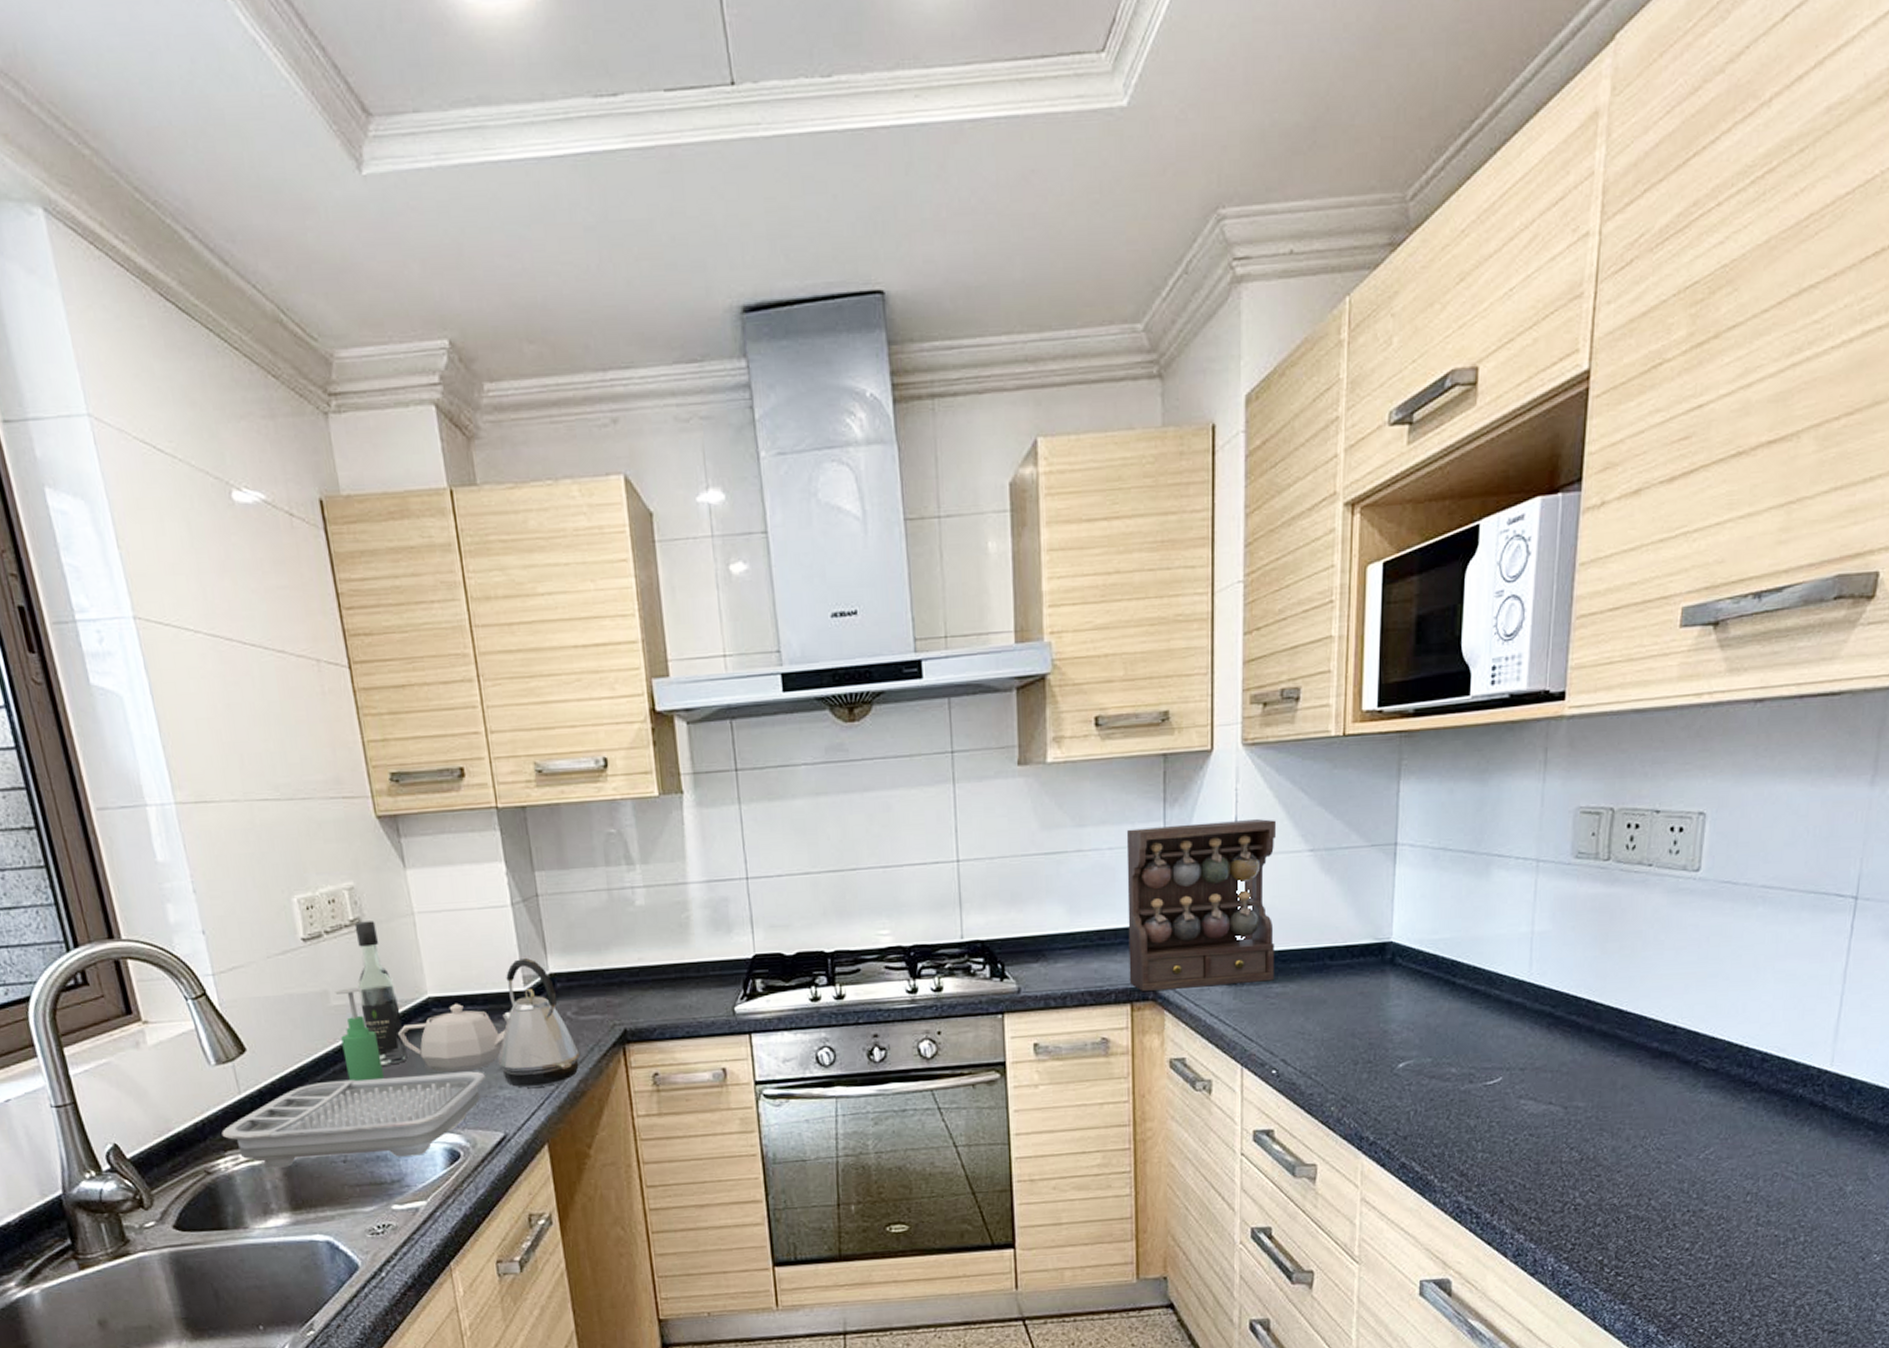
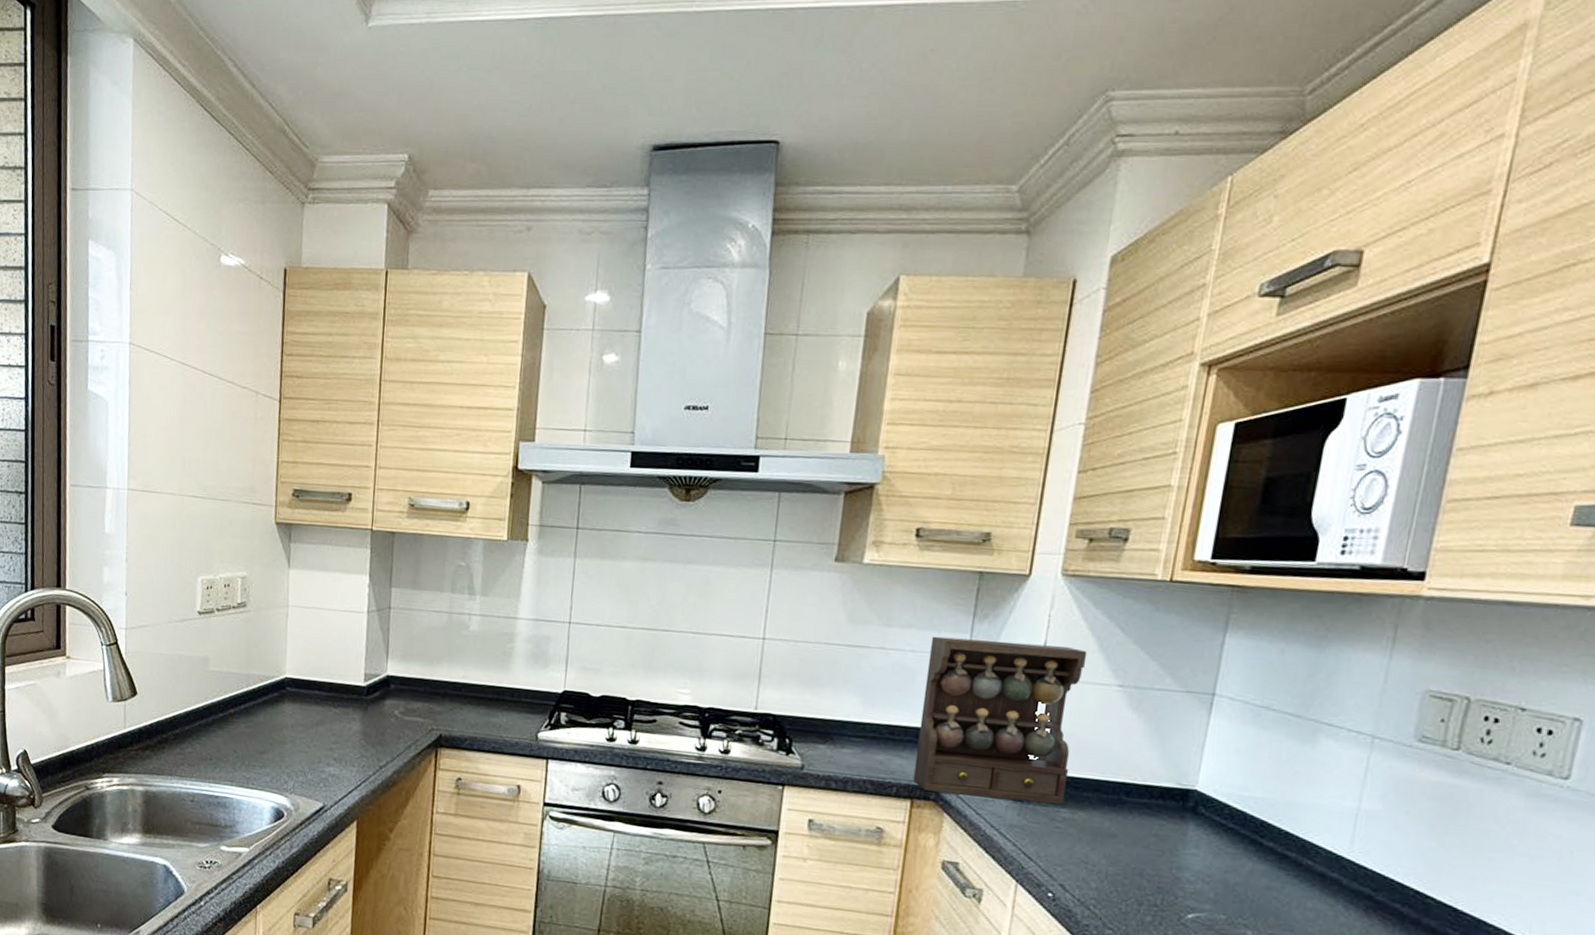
dish rack: present [222,1071,487,1169] -> none [104,731,319,809]
soap dispenser: present [335,987,385,1082] -> none [209,658,239,739]
bottle: present [354,921,408,1066] -> none [231,605,262,728]
teapot: present [397,1003,506,1073] -> none [255,686,342,746]
kettle: present [498,958,581,1088] -> none [330,658,400,771]

